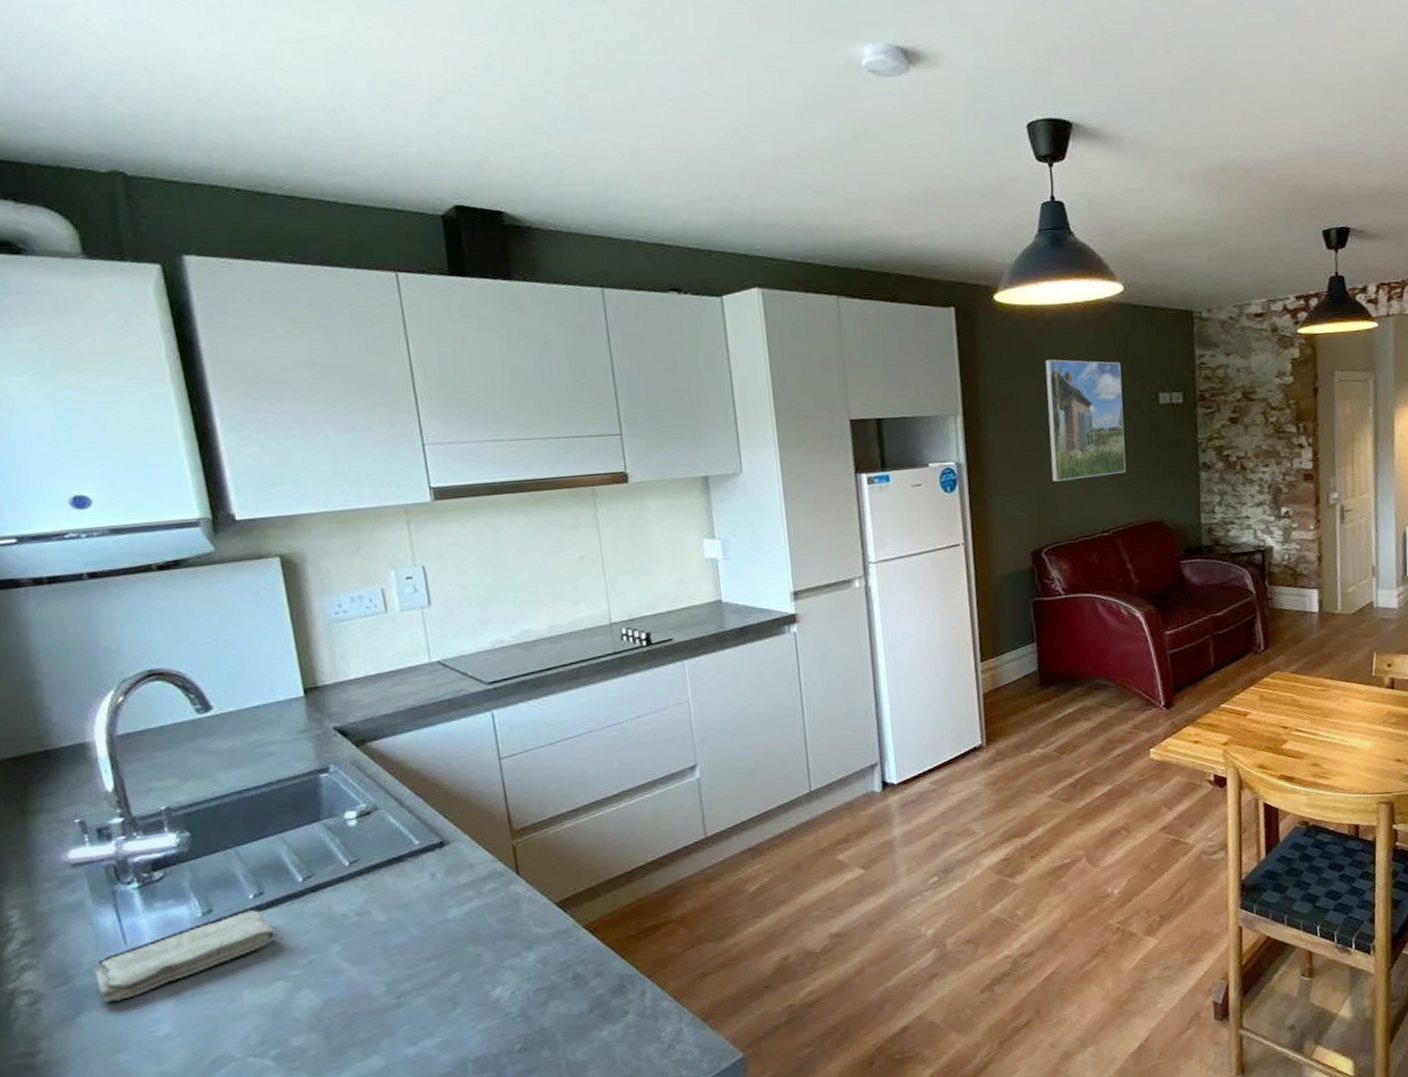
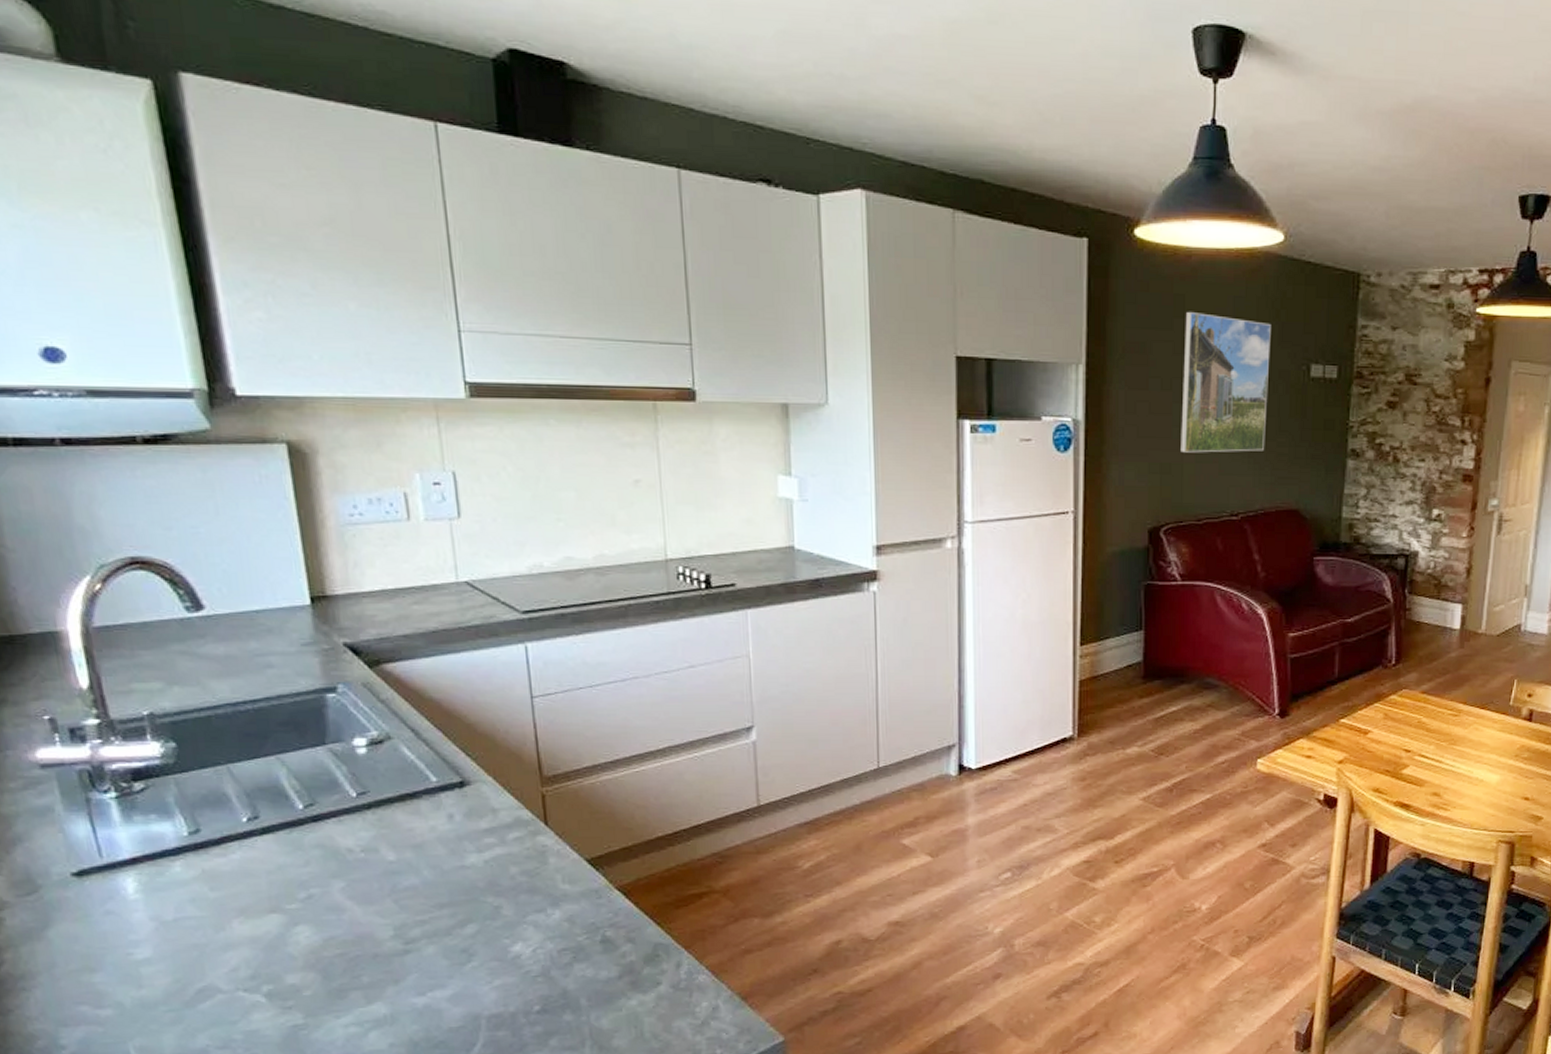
washcloth: present [92,910,277,1002] -> none [62,835,272,918]

